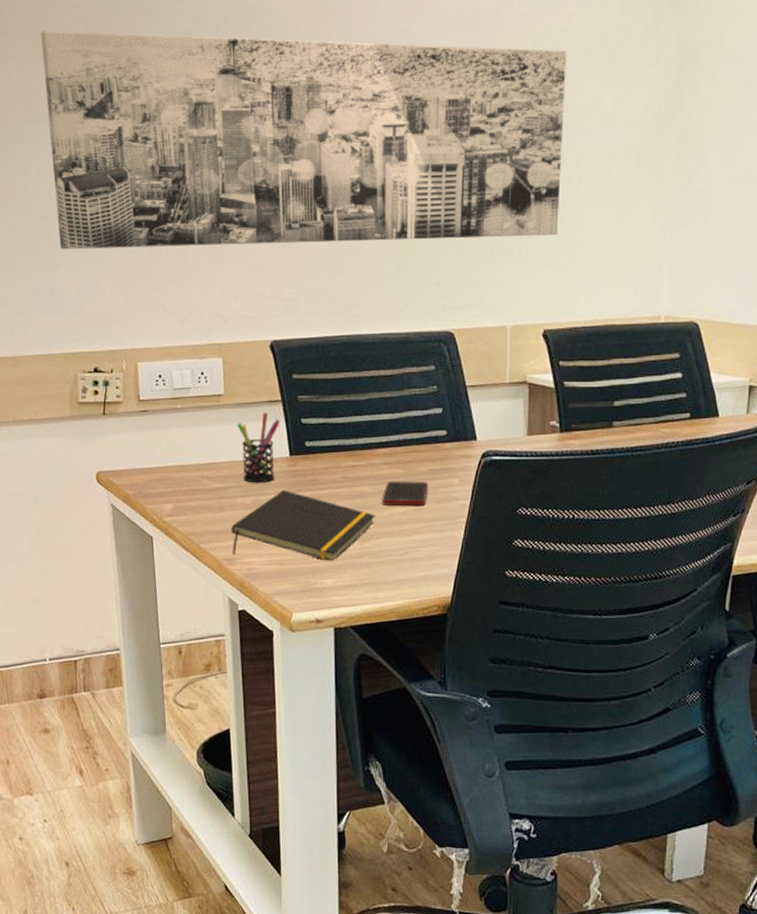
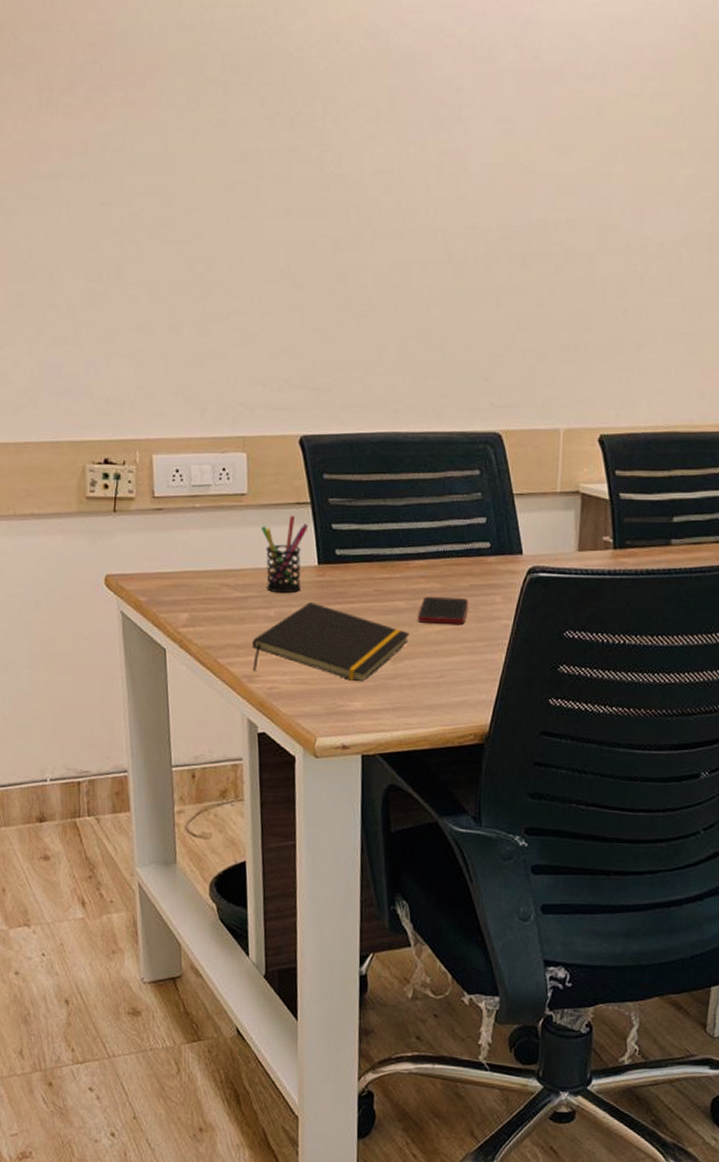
wall art: present [41,30,566,249] -> none [50,72,636,330]

